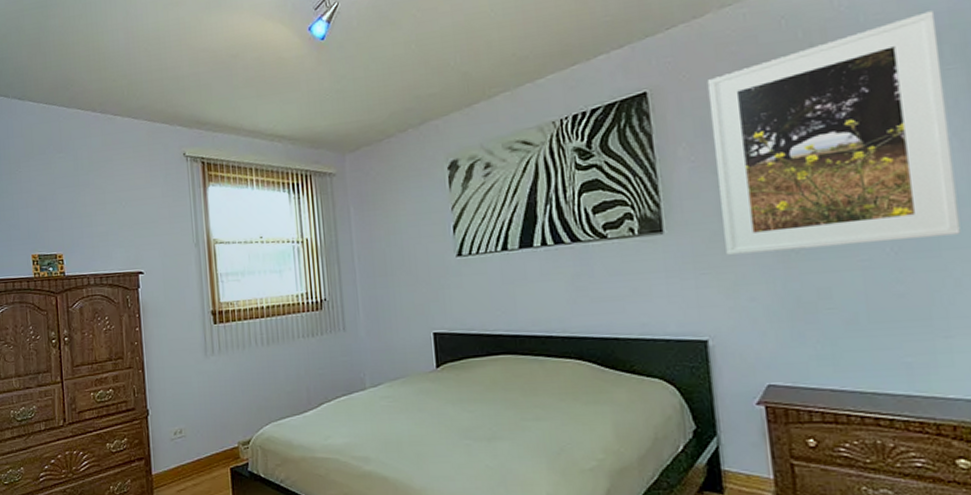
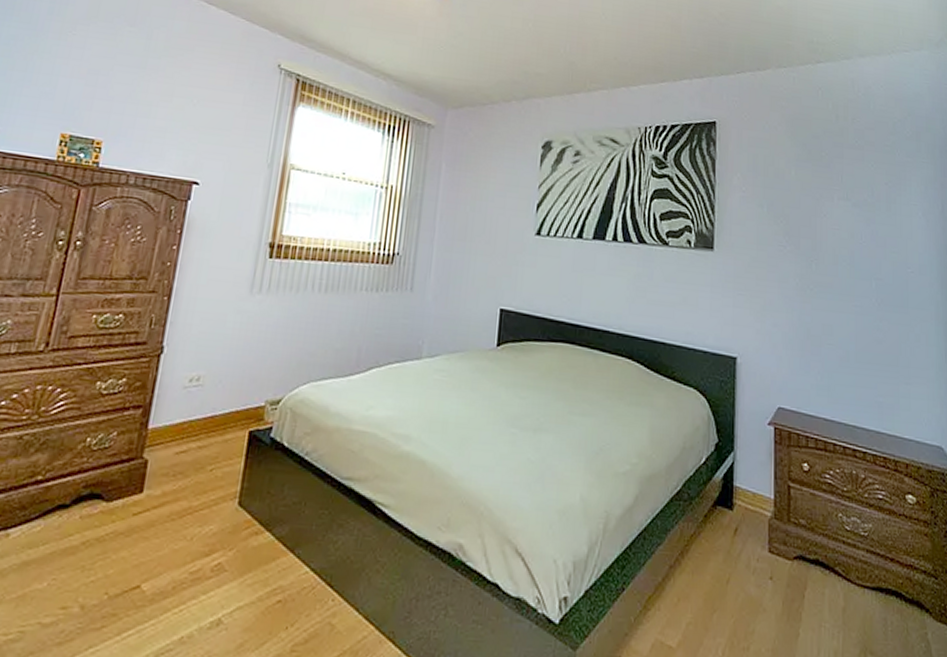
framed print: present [707,11,961,255] -> none [760,113,922,297]

